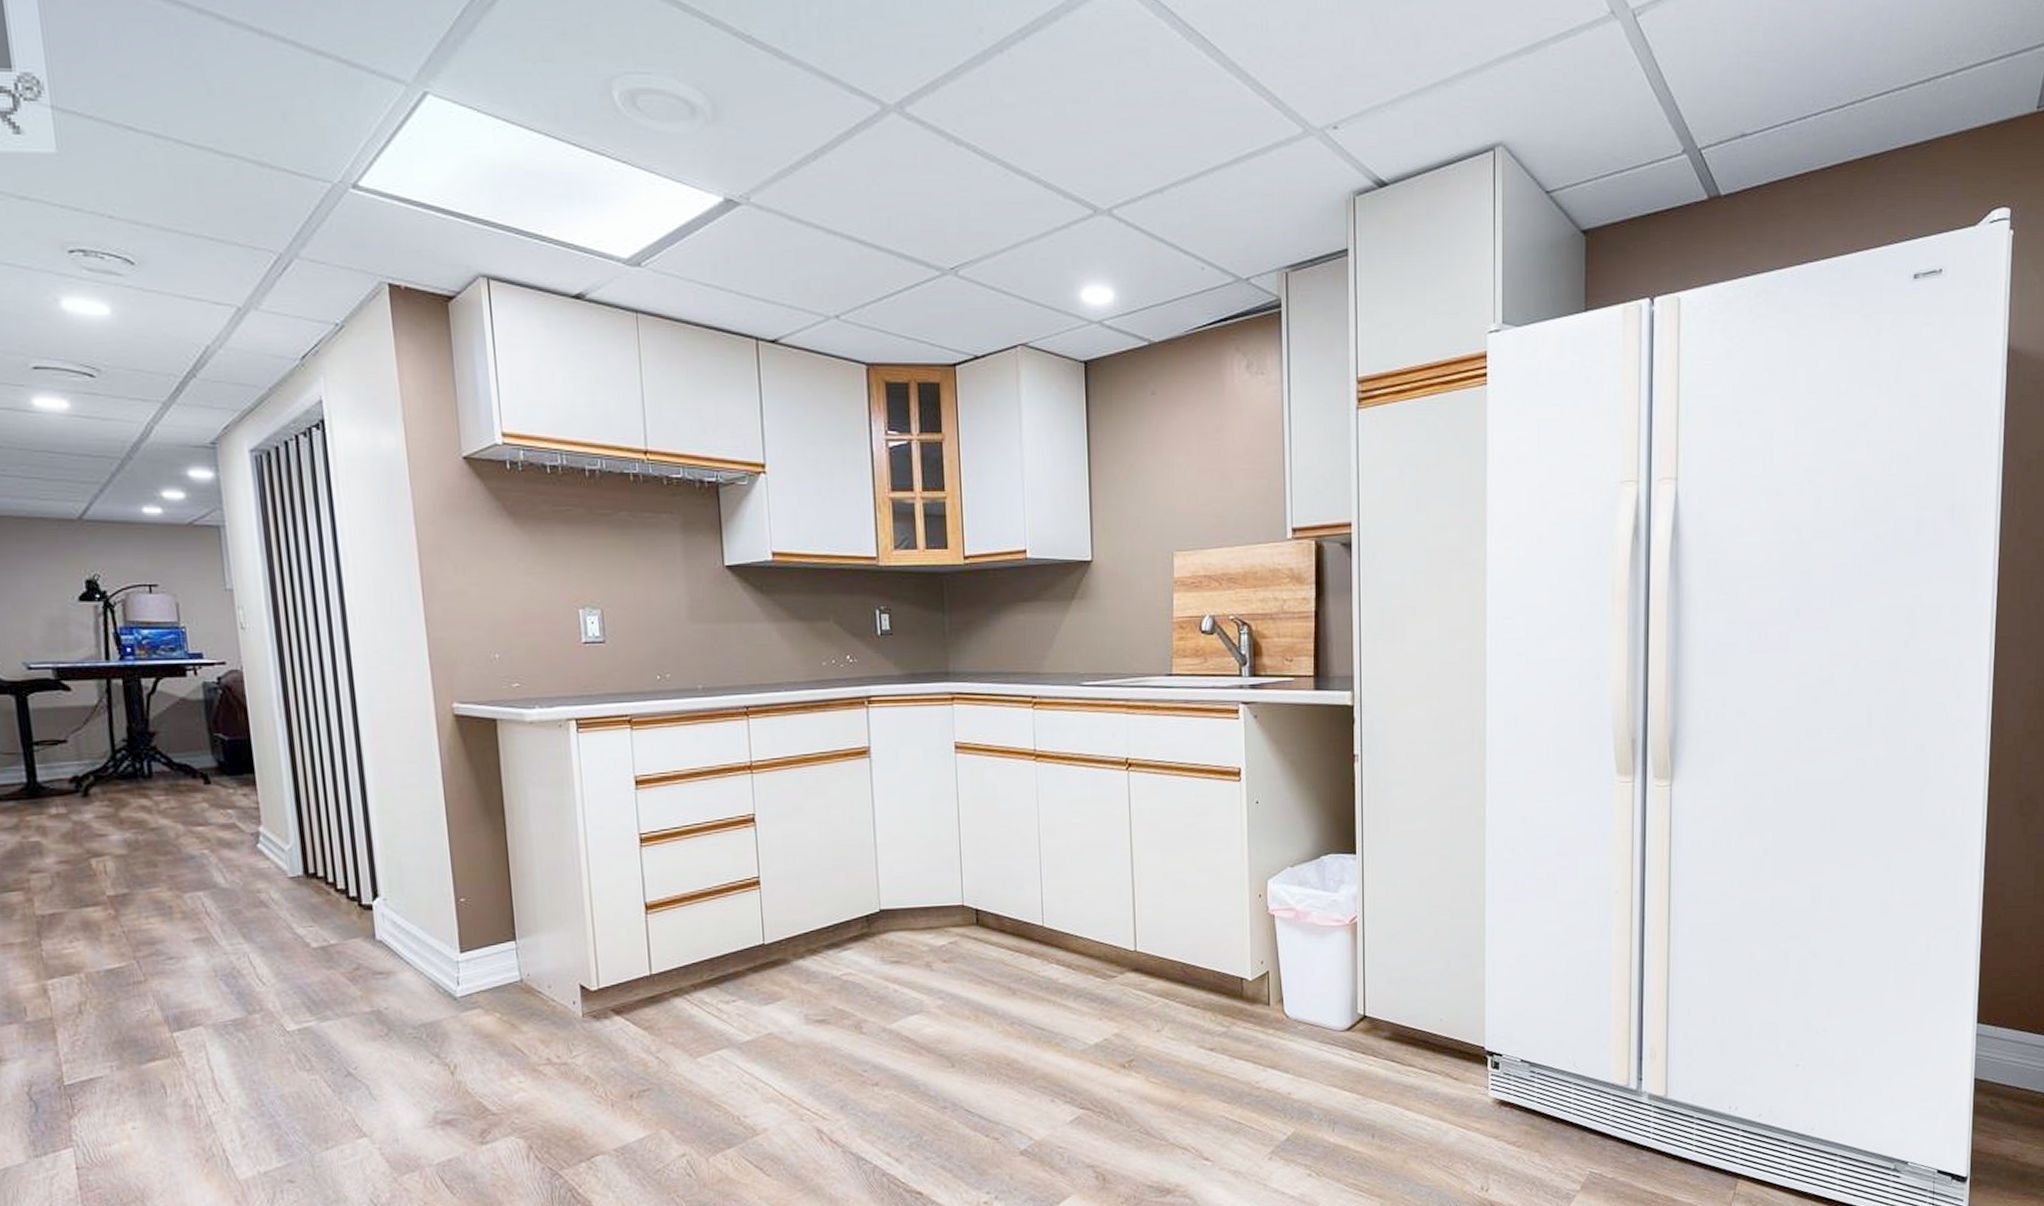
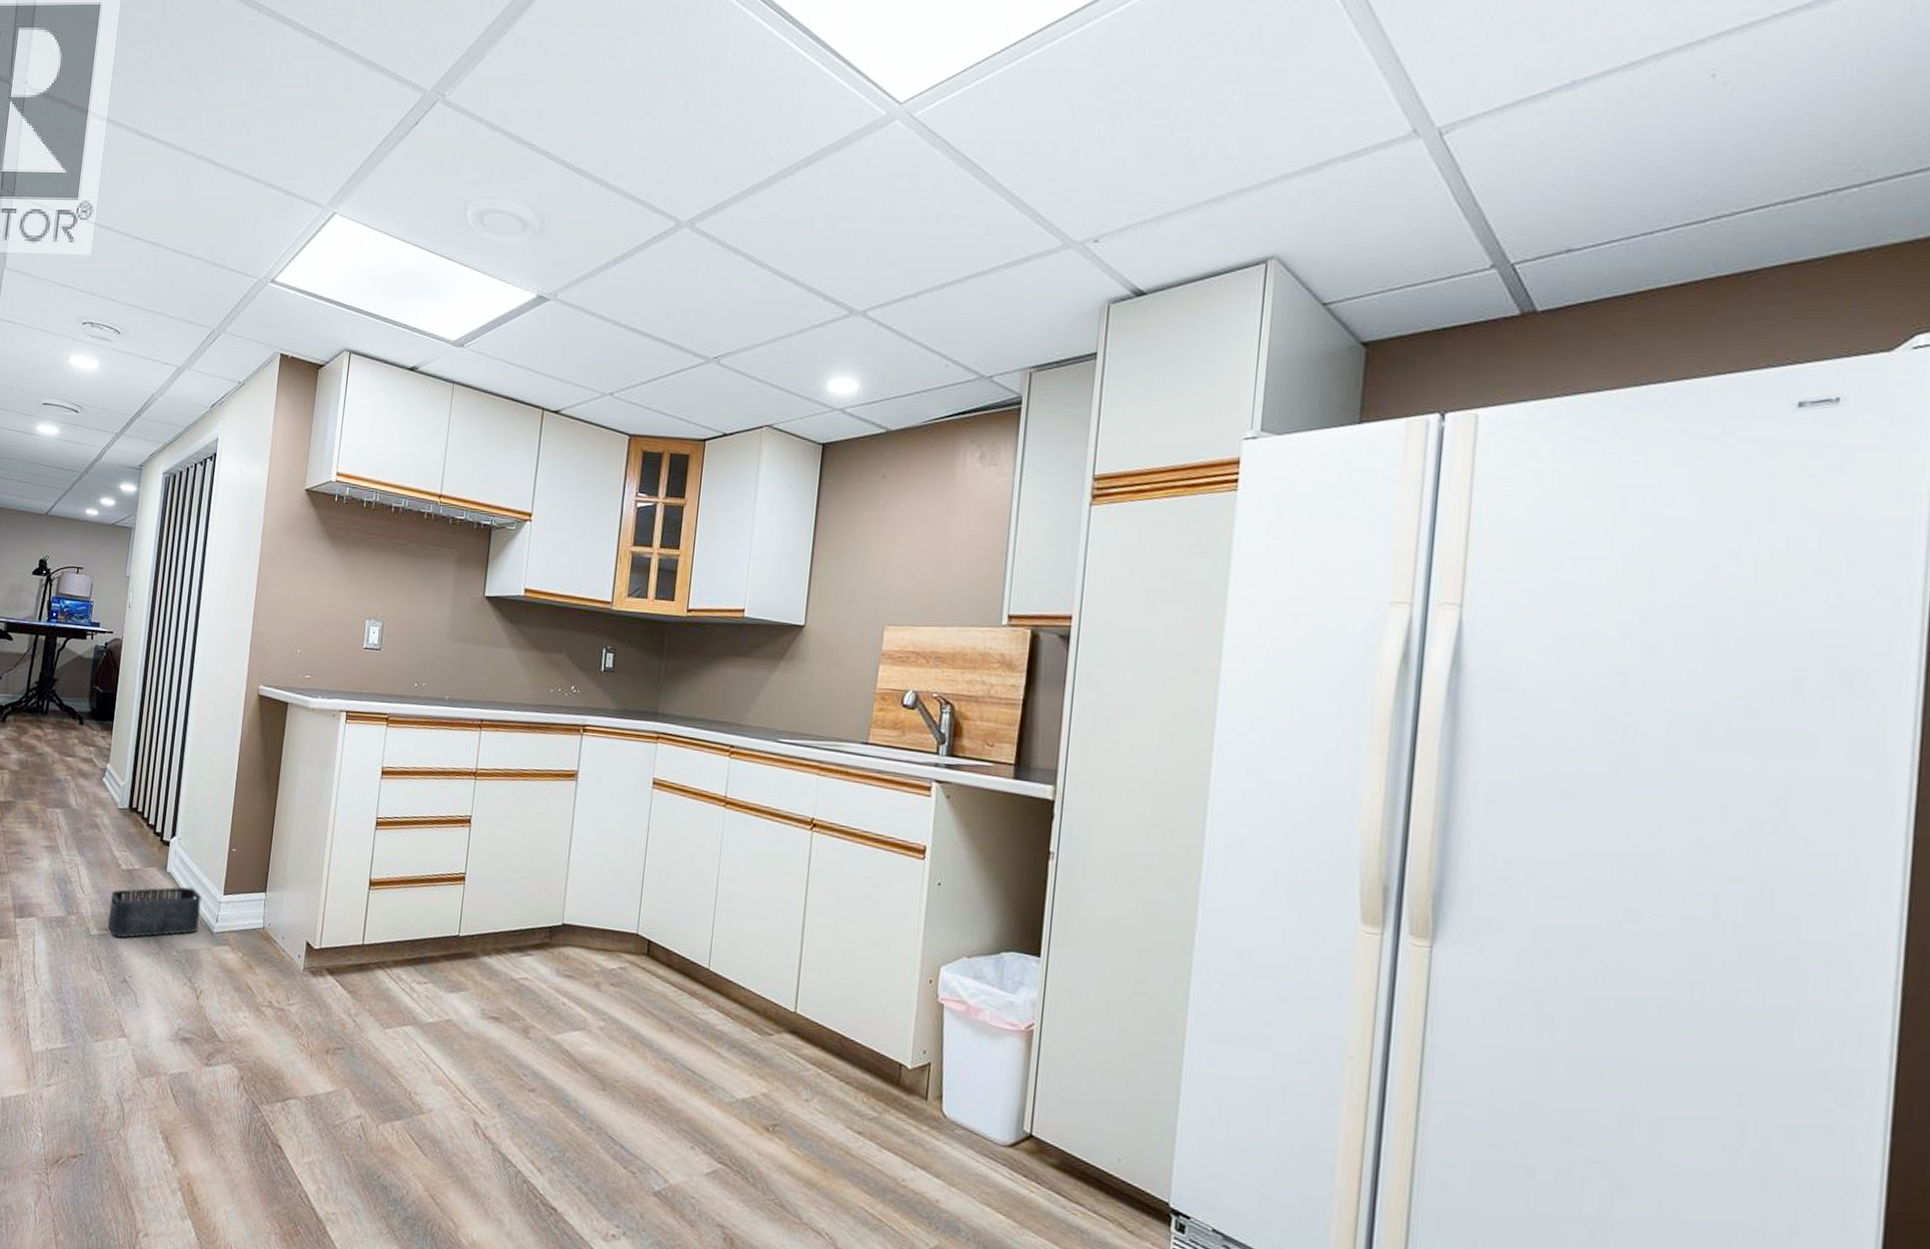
storage bin: none [304,952,435,1028] -> present [107,886,202,938]

